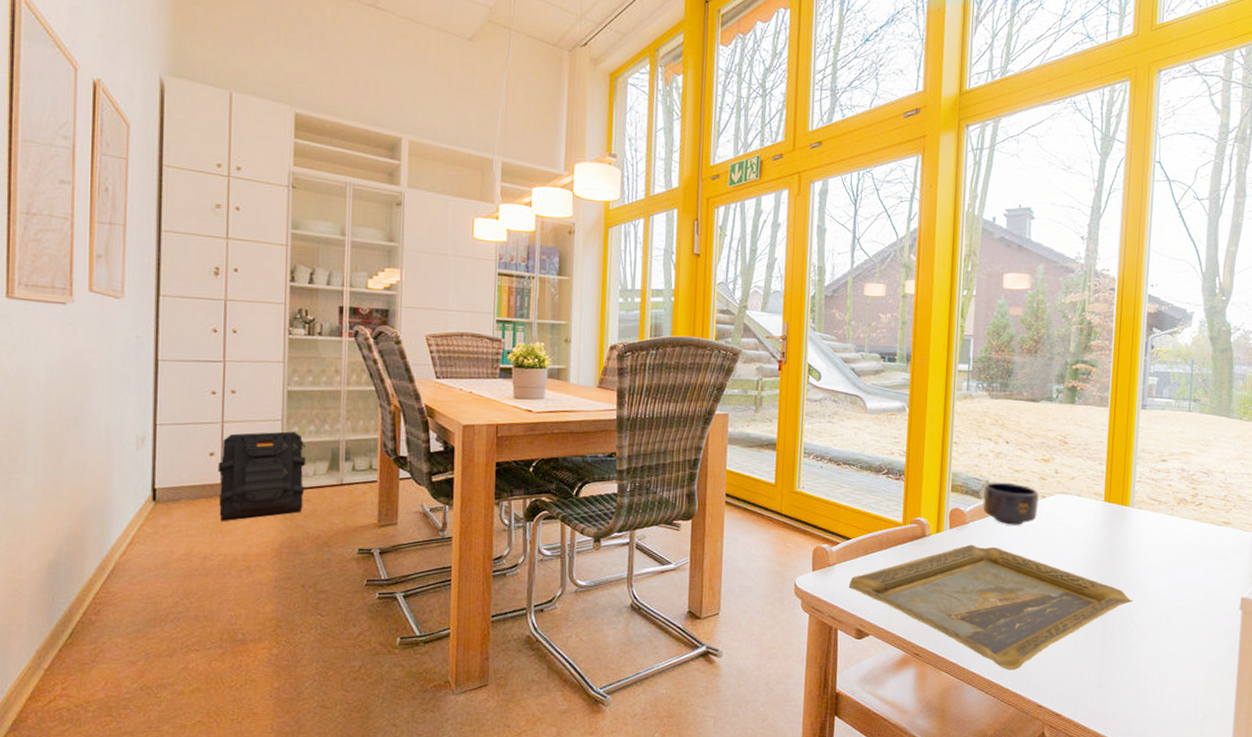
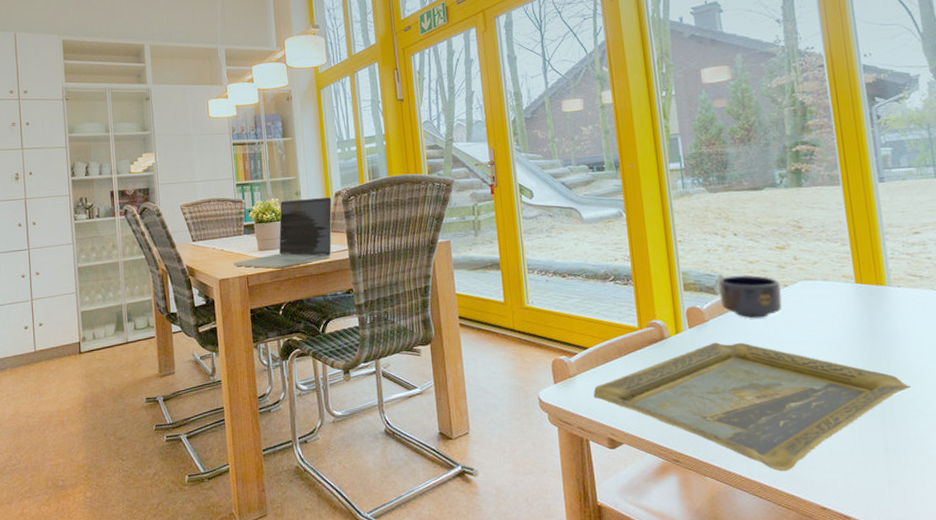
backpack: present [217,431,306,522] -> none [31,301,99,385]
laptop: none [482,347,605,422] -> present [233,197,332,269]

